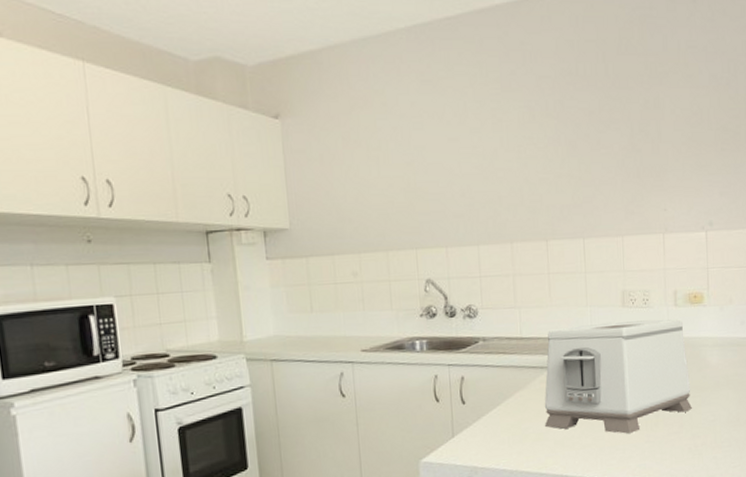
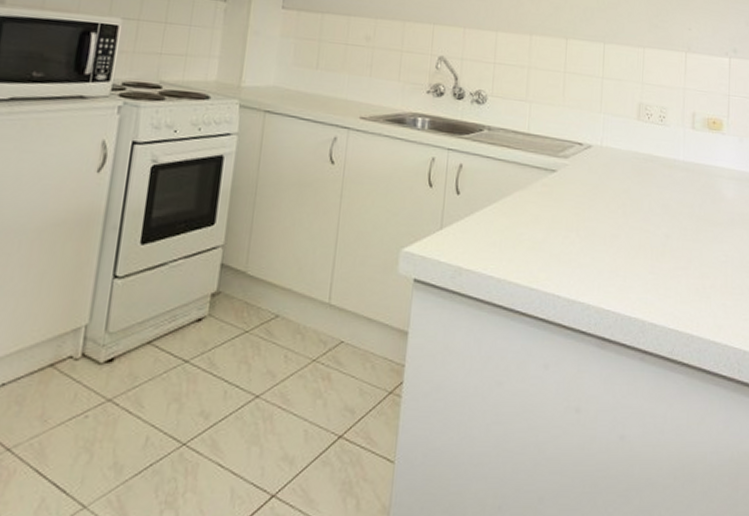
toaster: present [544,319,693,435] -> none [542,131,704,261]

